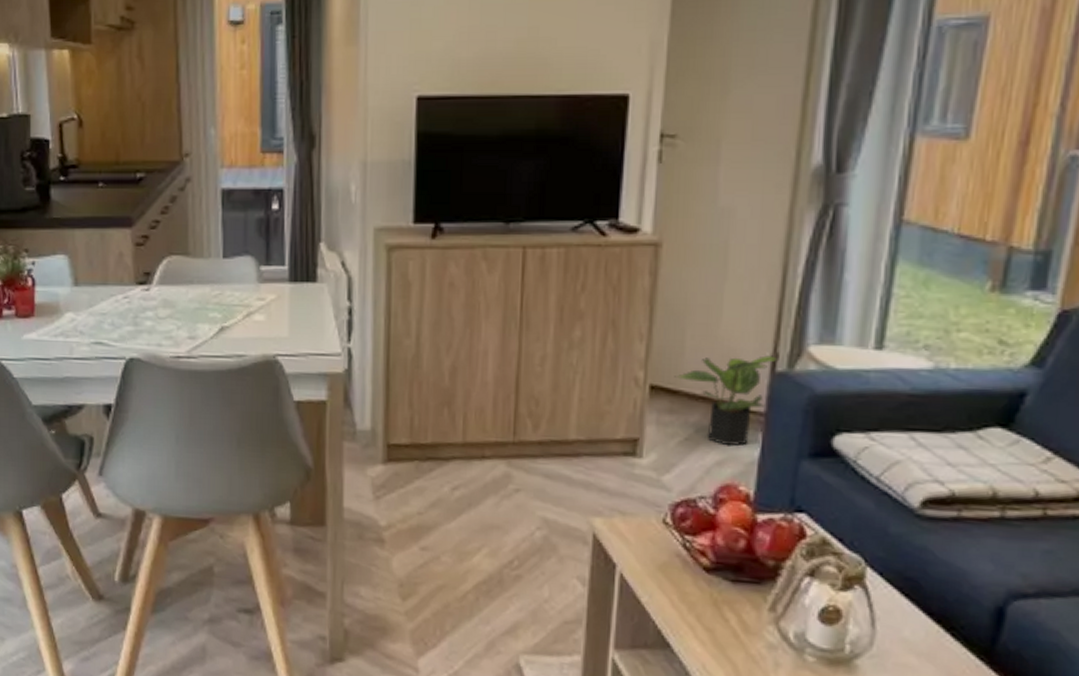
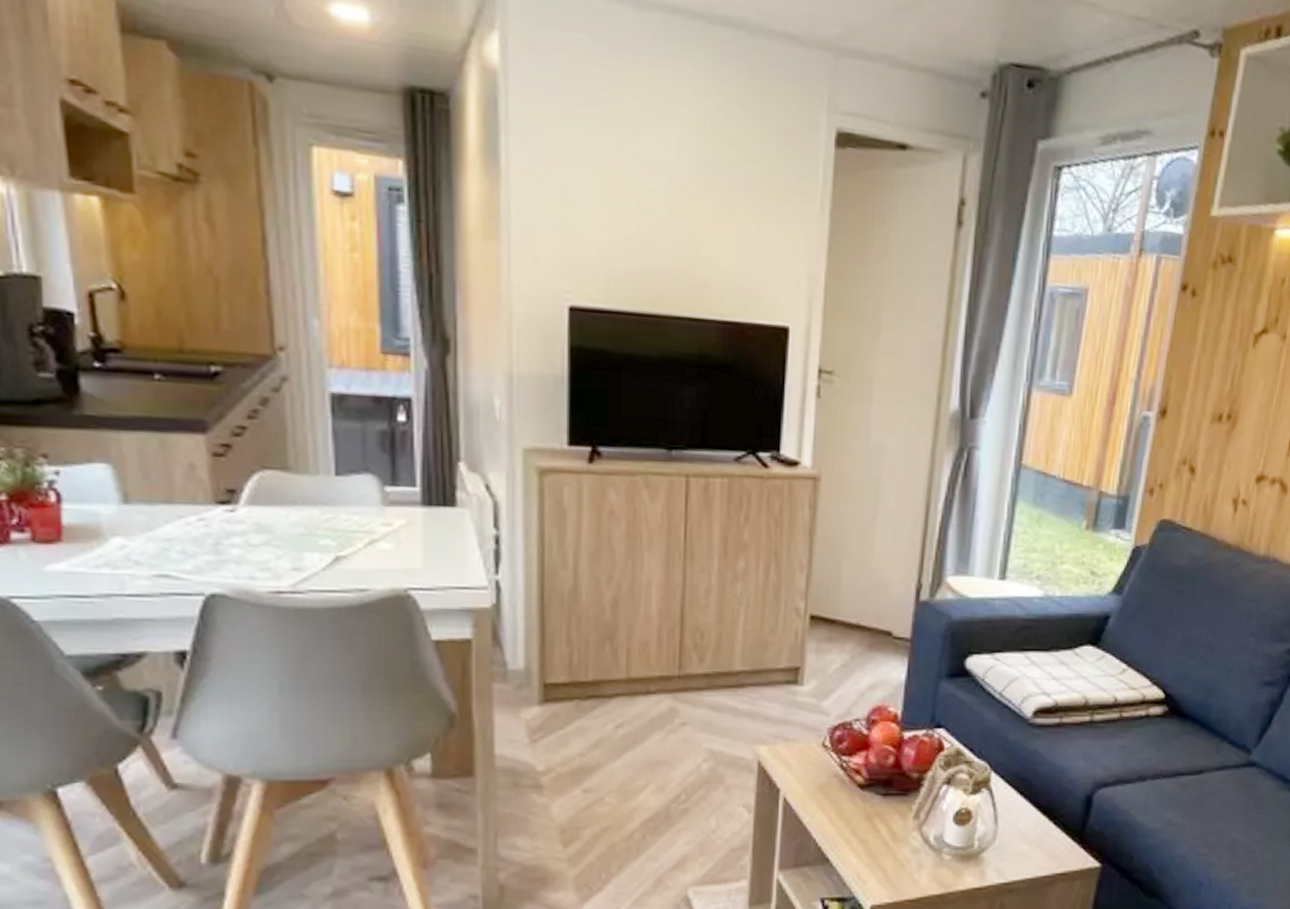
potted plant: present [674,355,778,446] -> none [832,585,921,671]

